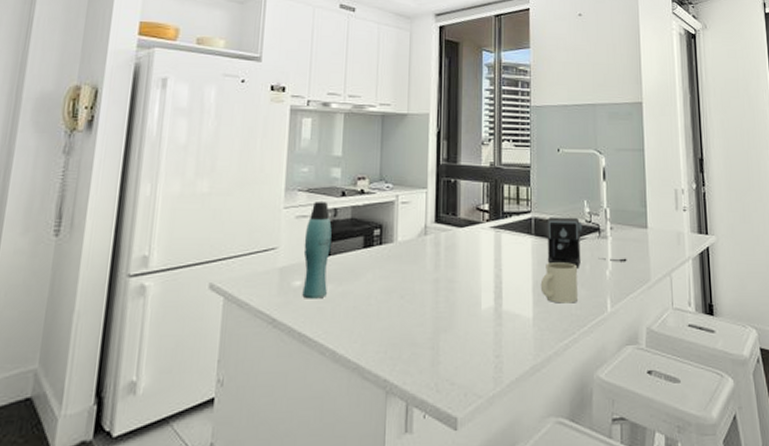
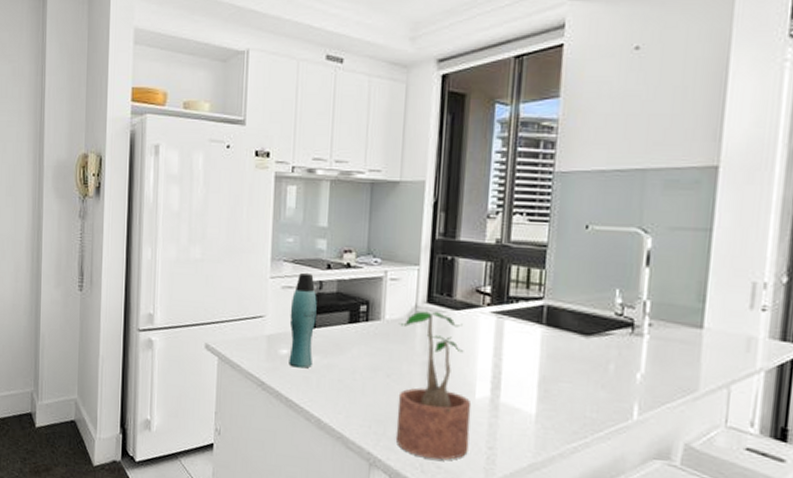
potted plant: none [410,231,479,376] -> present [397,311,472,460]
mug: present [540,263,577,304] -> none [548,357,598,405]
coffee maker: present [547,217,627,268] -> none [560,306,668,367]

